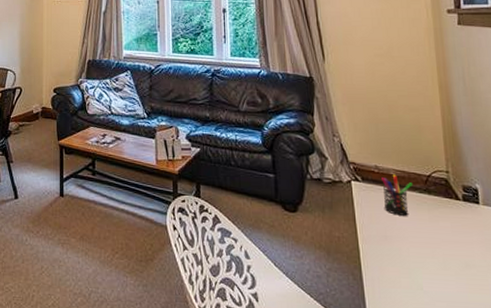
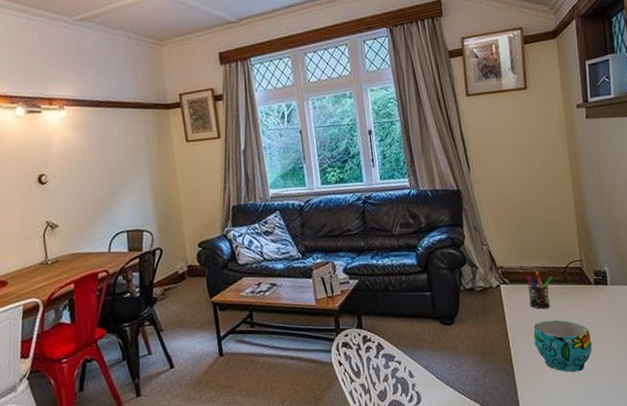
cup: none [387,228,459,294] -> present [533,320,593,372]

